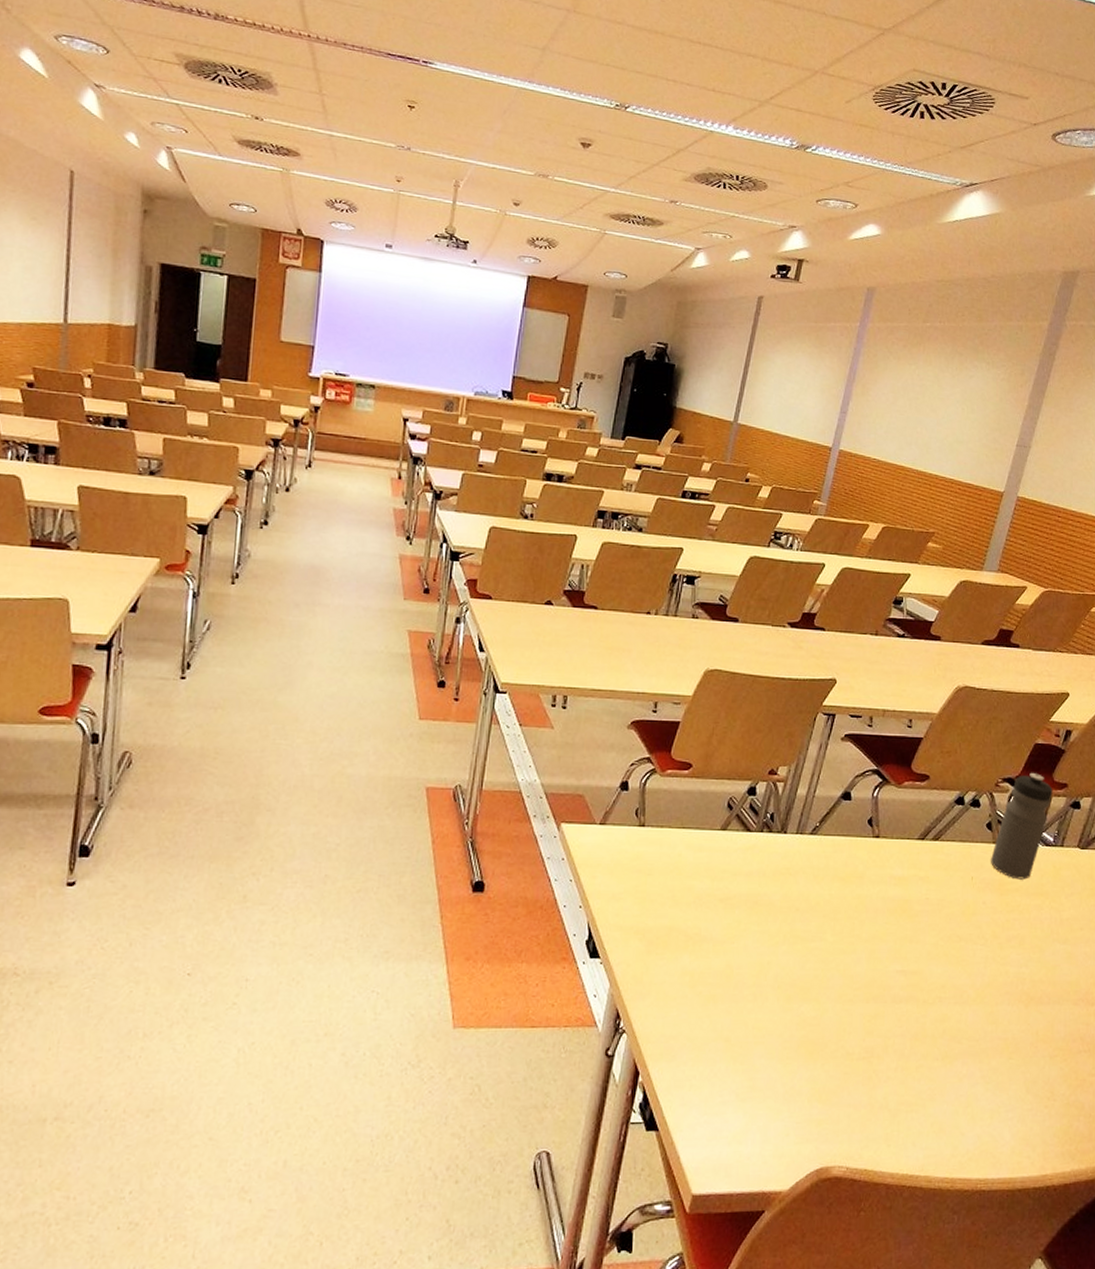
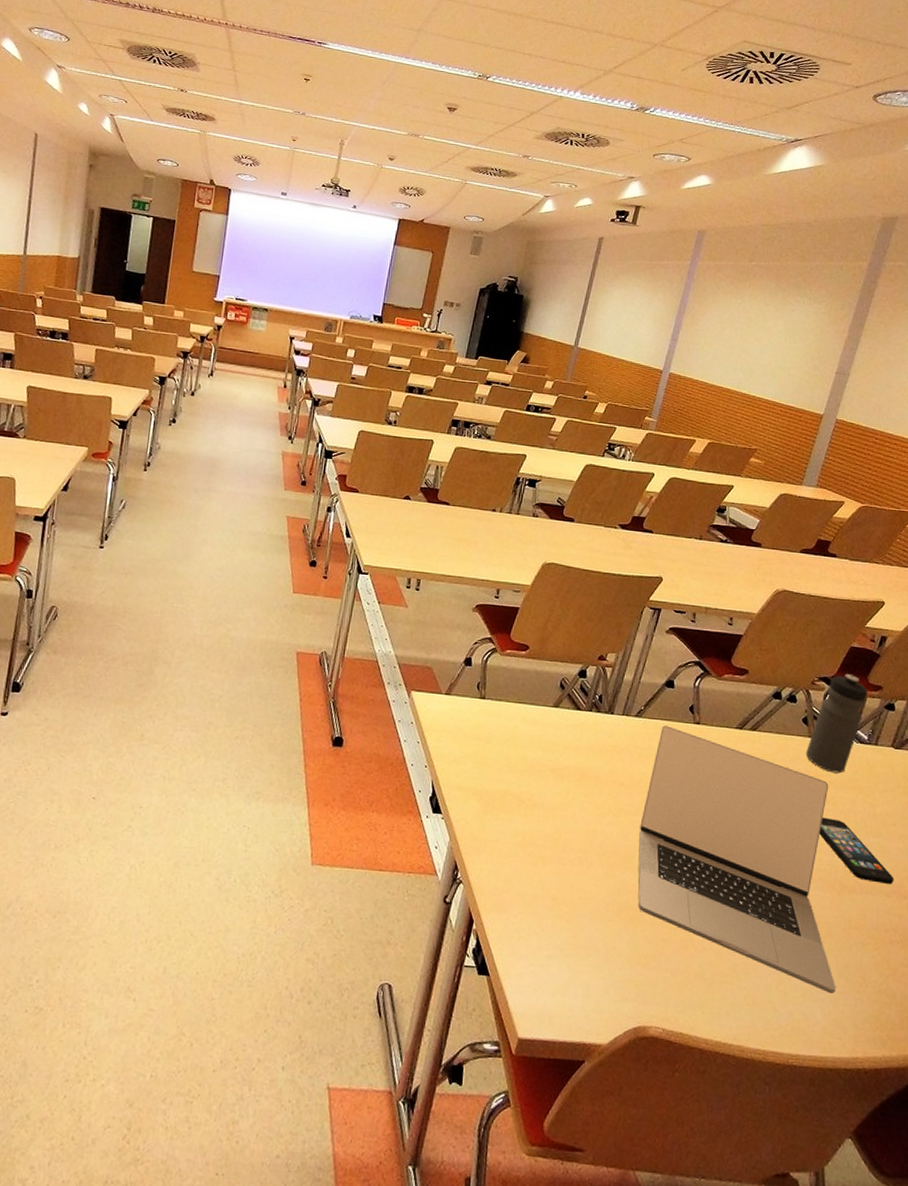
laptop: none [817,842,1024,1112] -> present [638,725,836,994]
smartphone: none [1005,927,1082,992] -> present [819,817,894,884]

